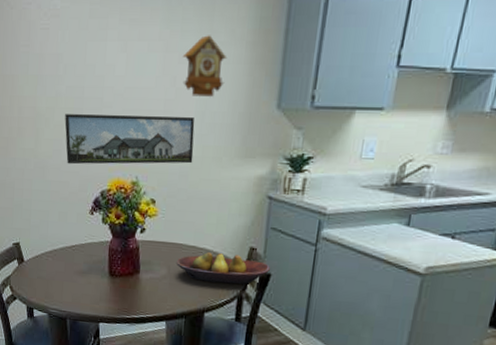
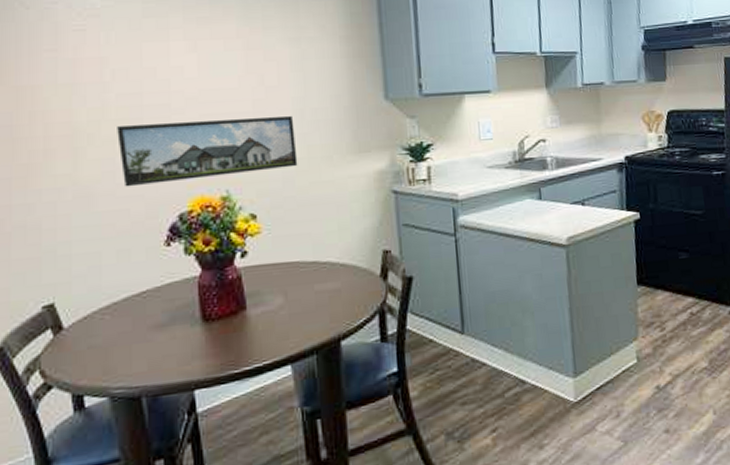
fruit bowl: present [176,252,270,285] -> none [294,262,410,303]
cuckoo clock: present [182,35,227,97] -> none [268,31,322,94]

